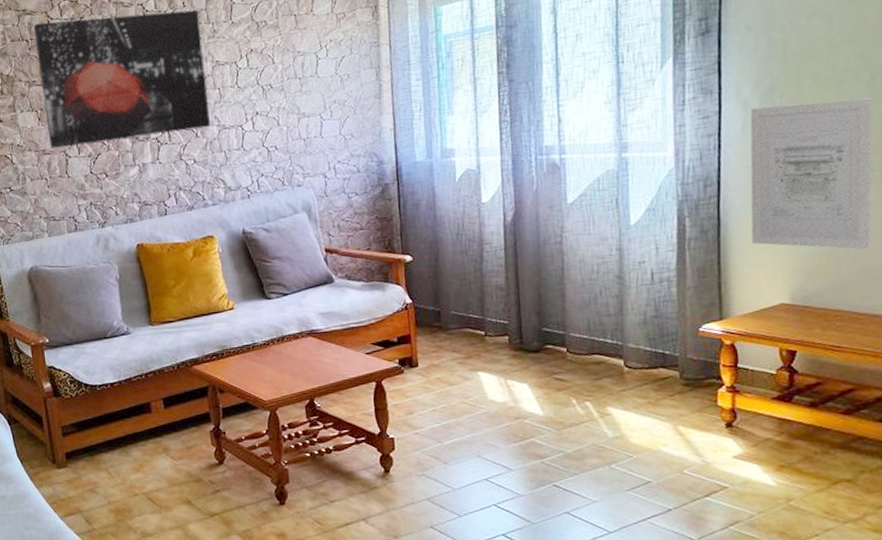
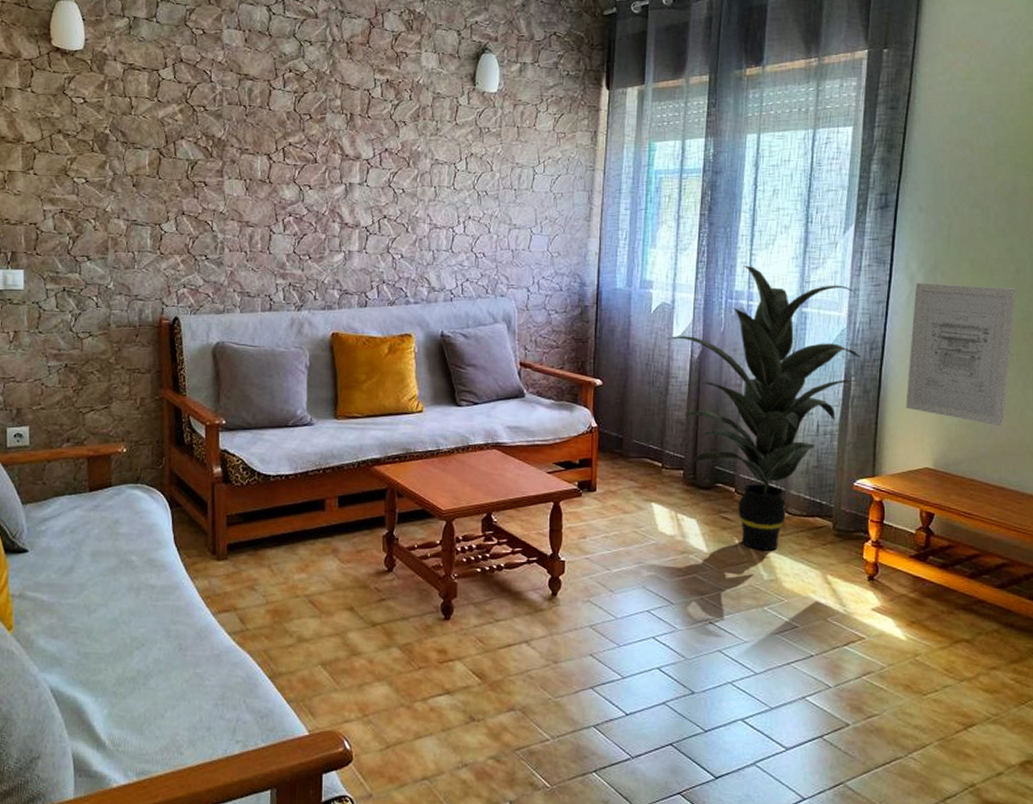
wall art: present [33,10,210,149] -> none [253,91,424,224]
indoor plant: none [477,118,695,408] -> present [668,265,862,550]

